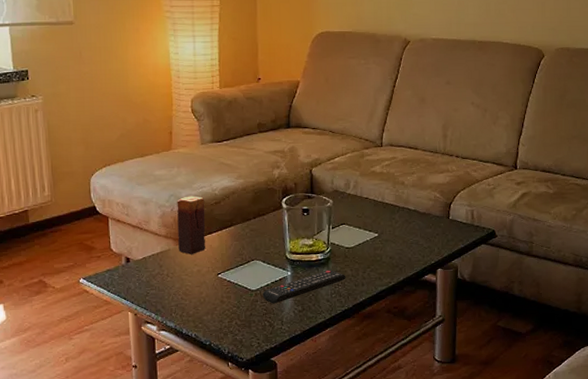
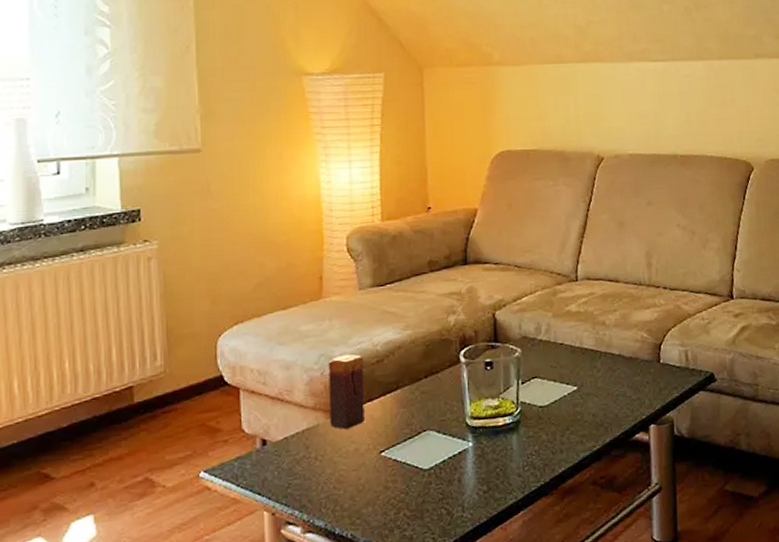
remote control: present [262,270,346,304] -> none [437,436,541,485]

